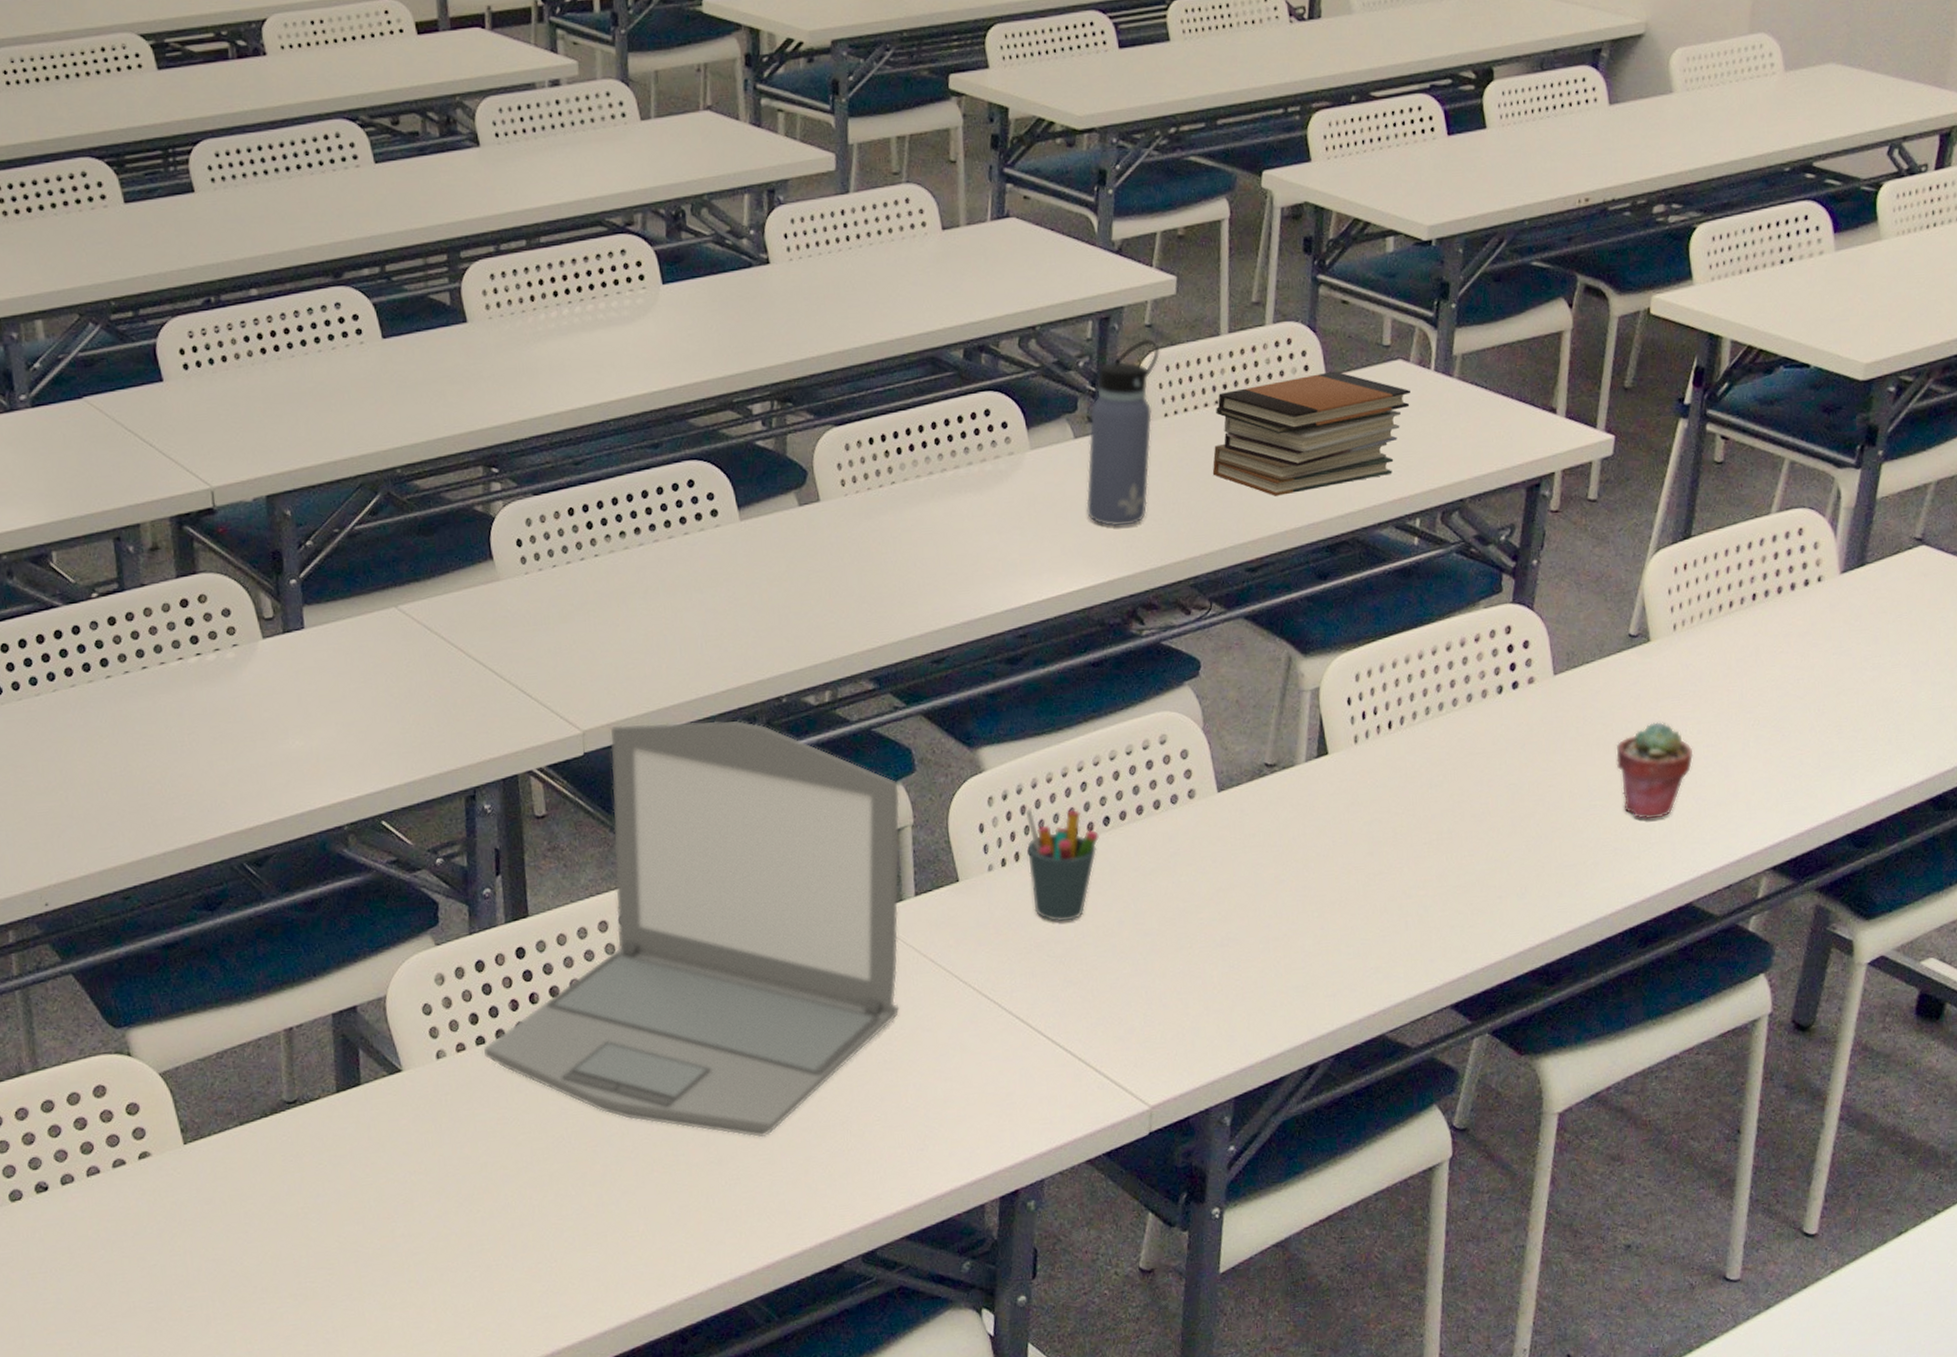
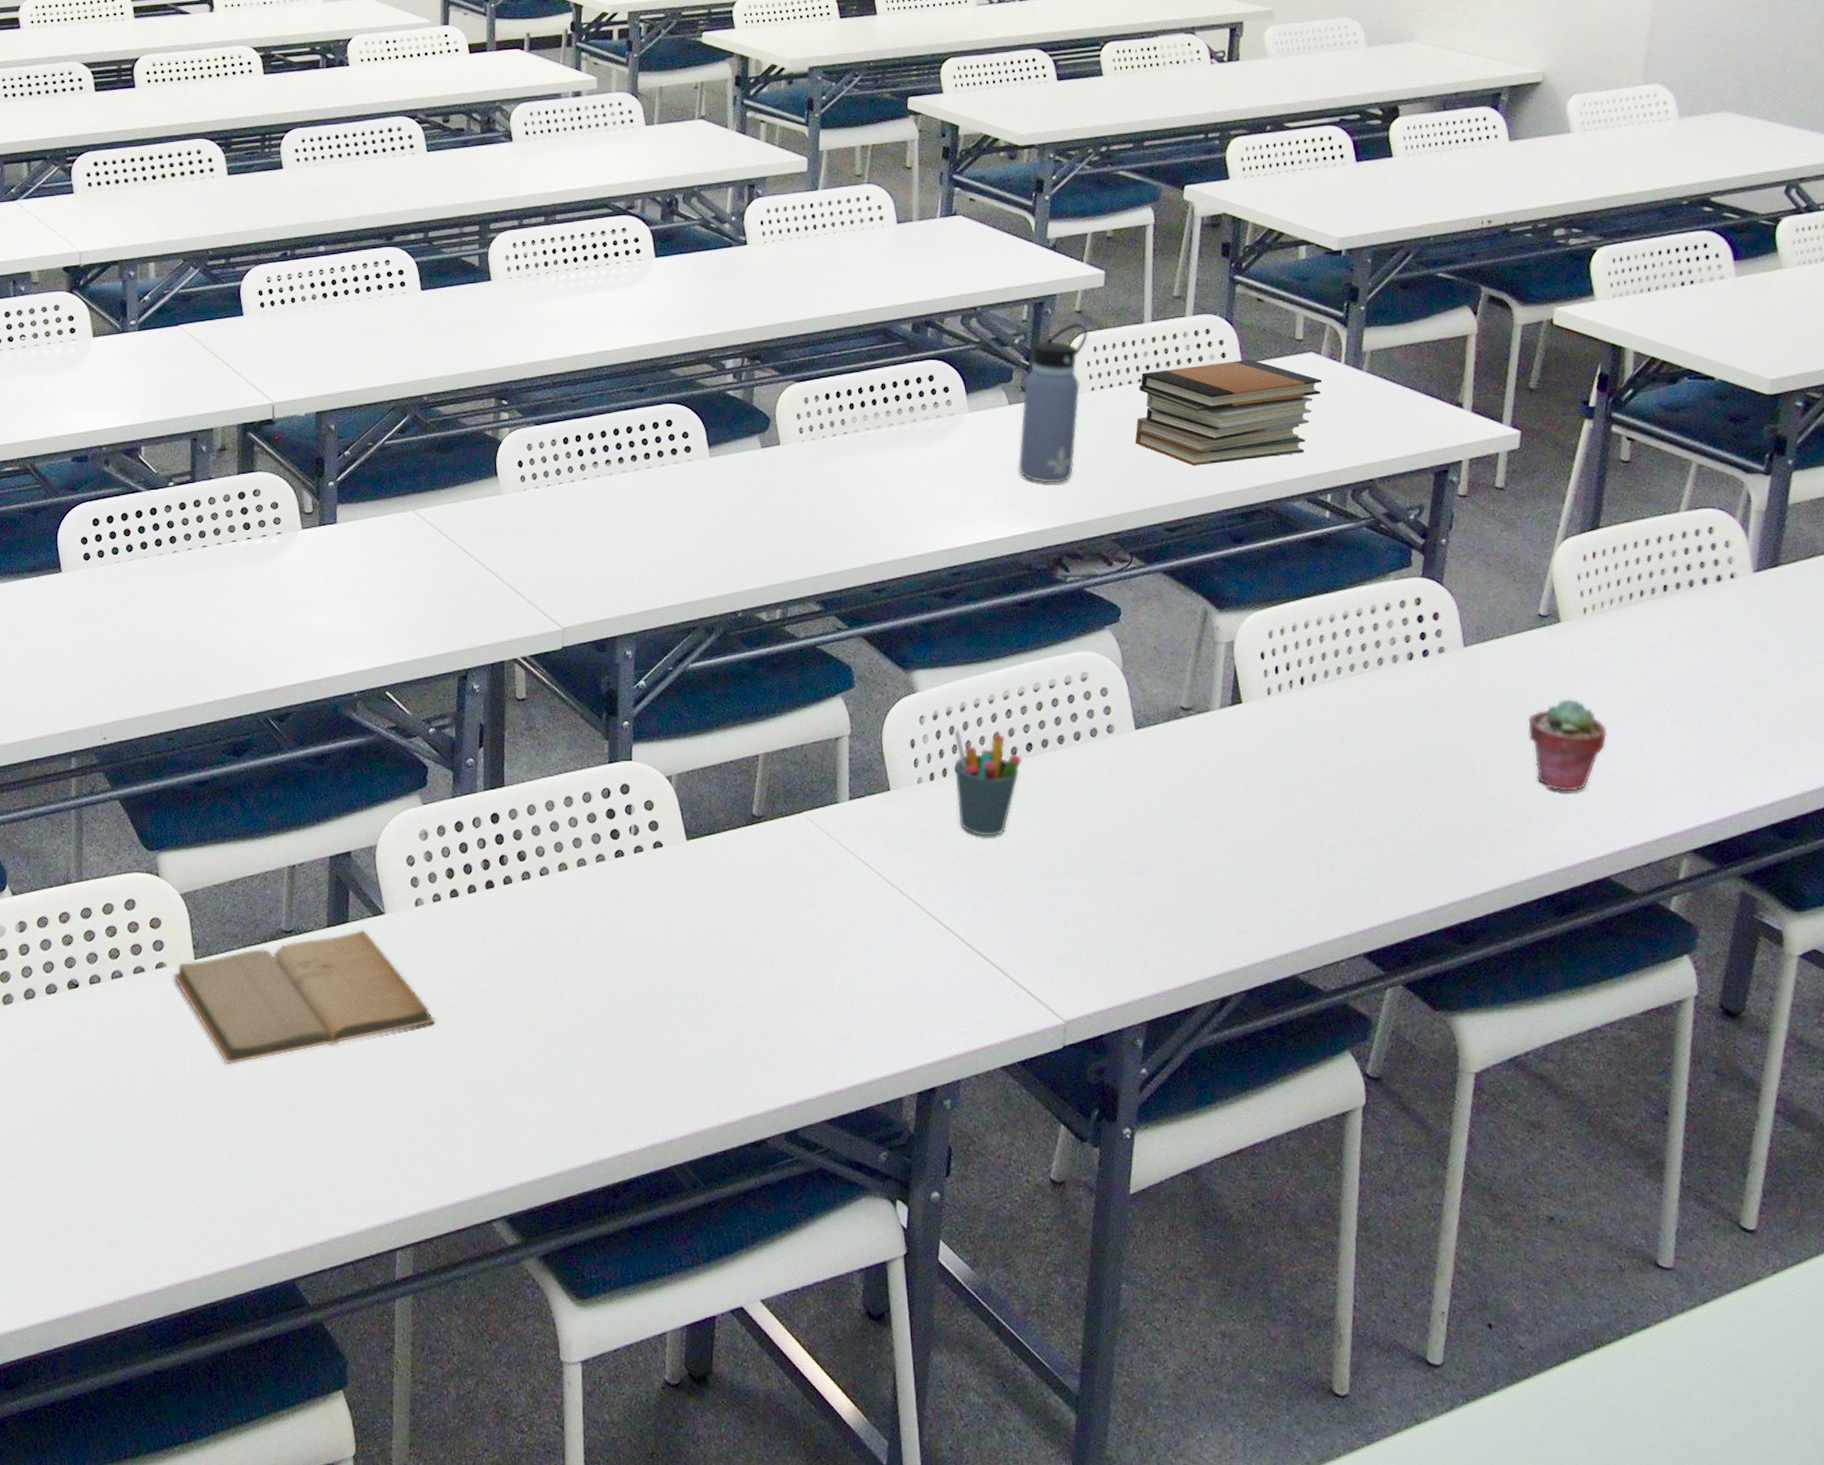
book: none [159,1091,470,1255] -> present [172,930,435,1064]
laptop: present [484,720,900,1138] -> none [457,625,839,1010]

